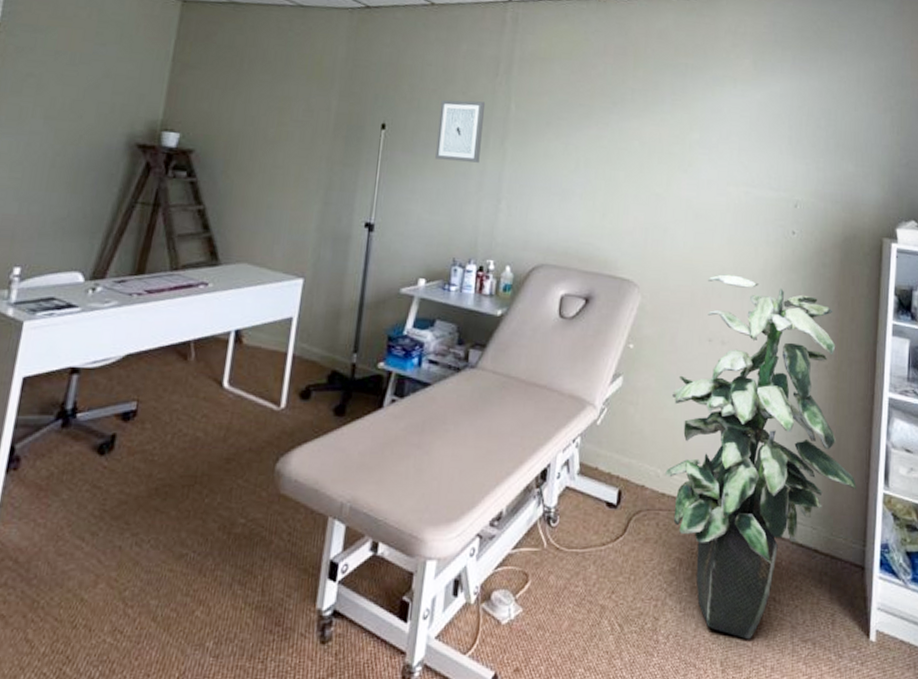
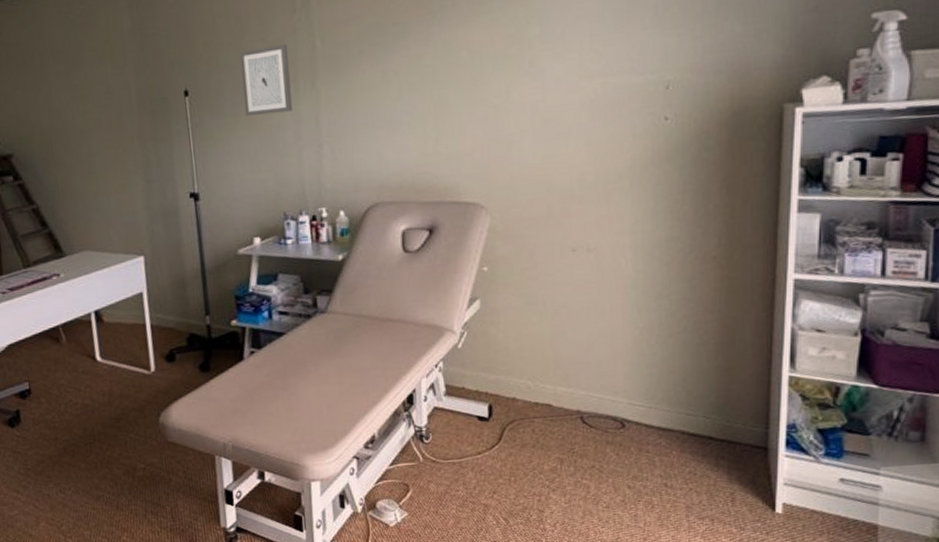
indoor plant: present [665,274,858,640] -> none [536,177,757,522]

